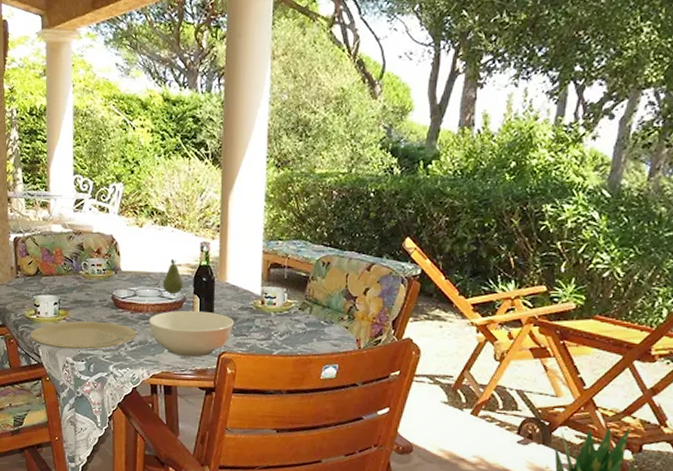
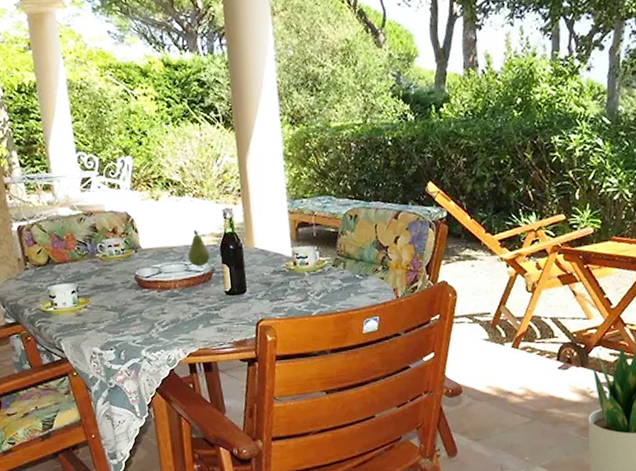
plate: present [31,320,136,349] -> none [49,304,167,339]
bowl: present [148,310,235,358] -> none [178,280,269,331]

